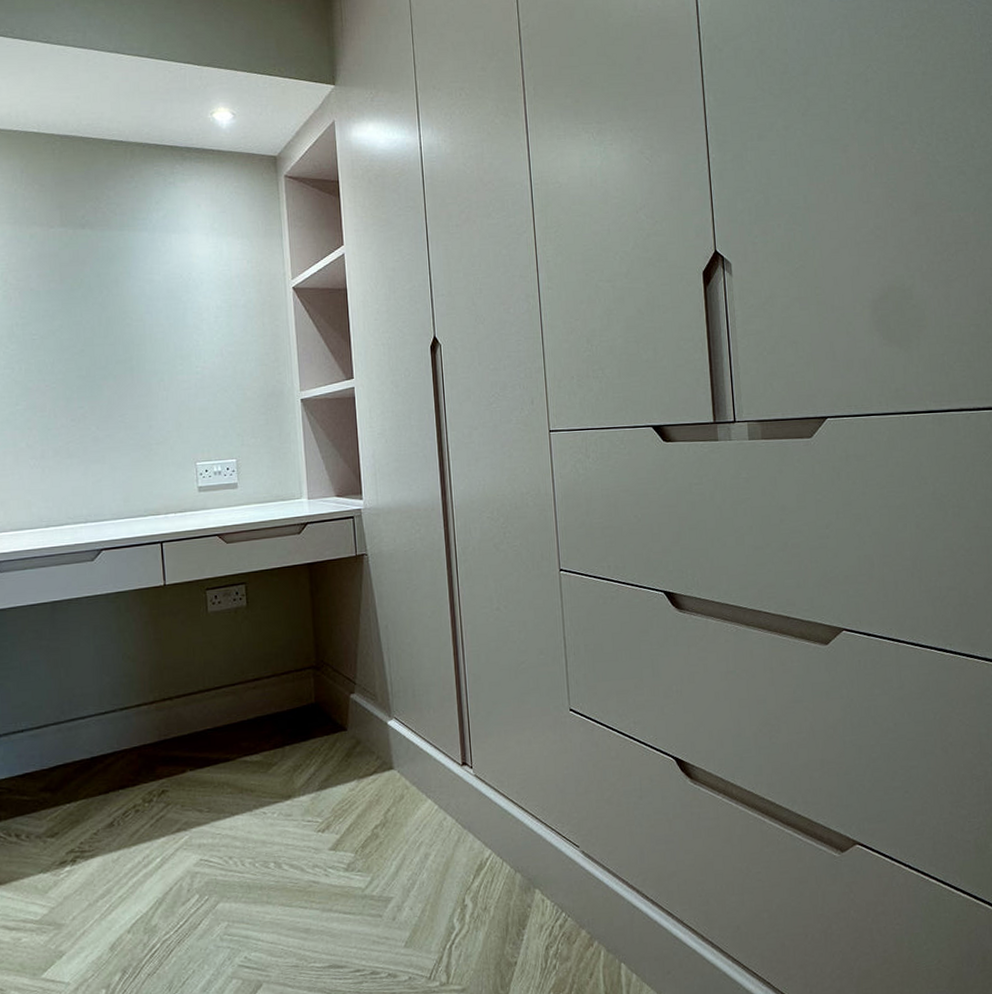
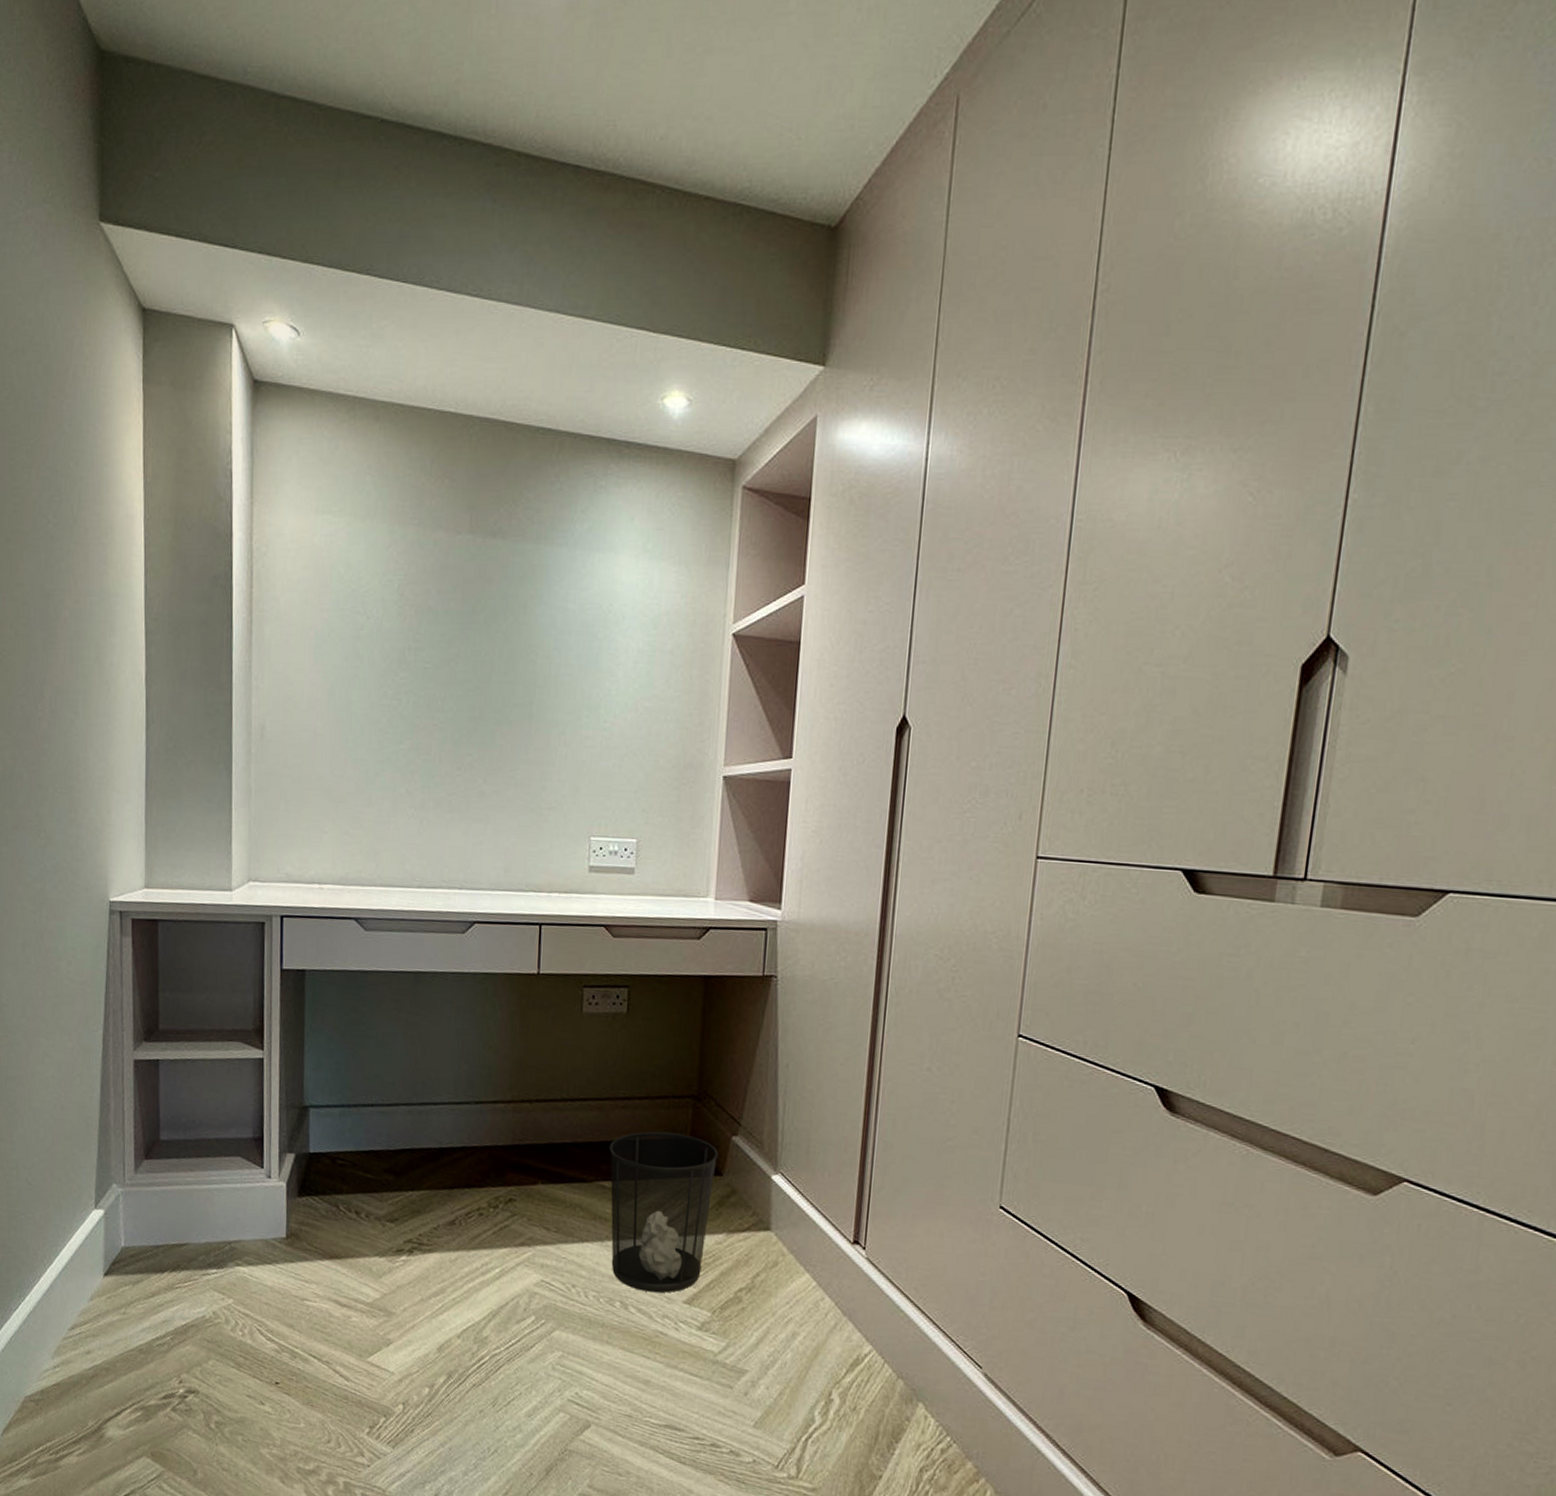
waste bin: none [246,701,341,848] -> present [609,1131,719,1293]

